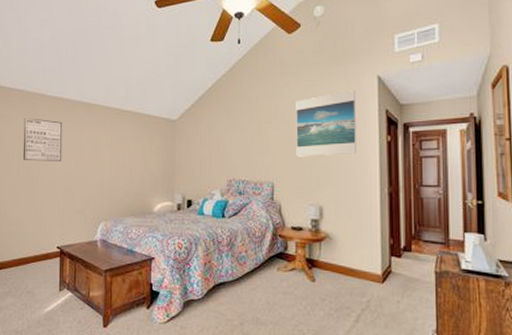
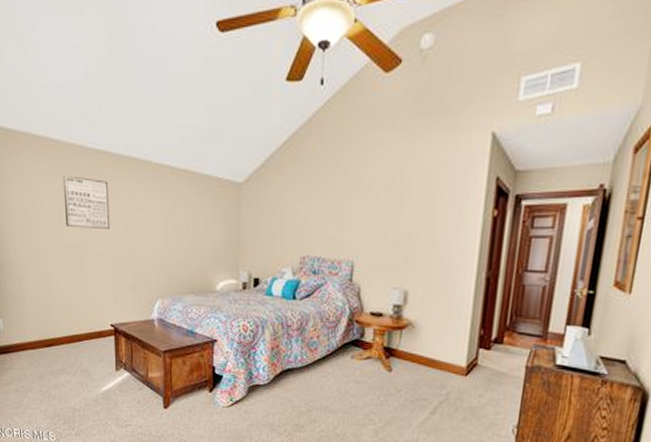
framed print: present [296,90,358,157] -> none [382,151,462,233]

